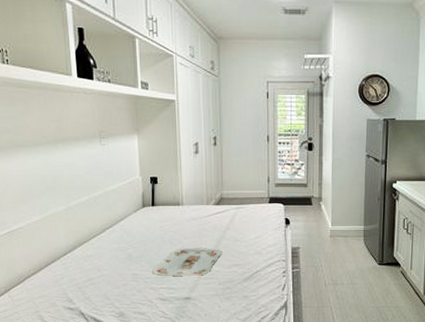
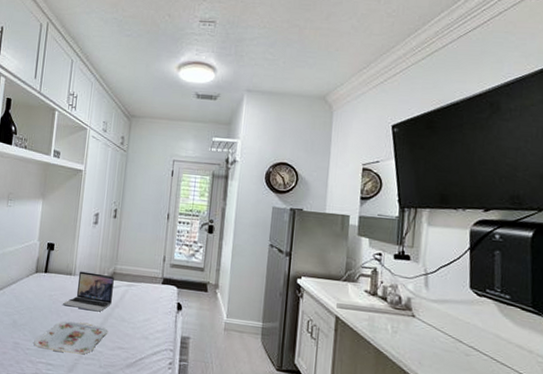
laptop: none [175,200,222,236] -> present [63,271,114,312]

